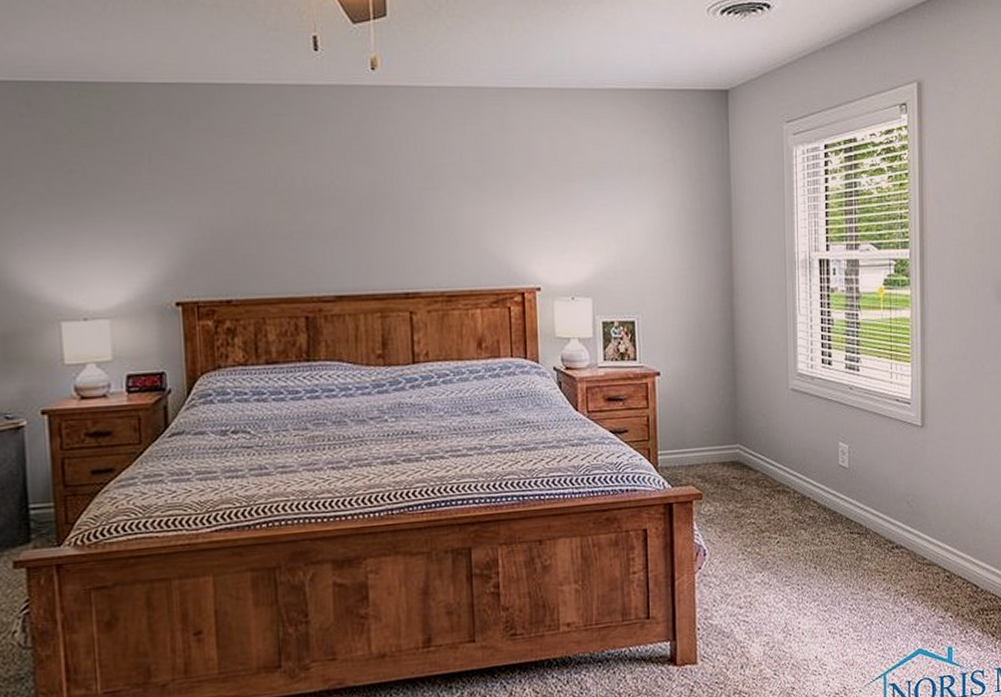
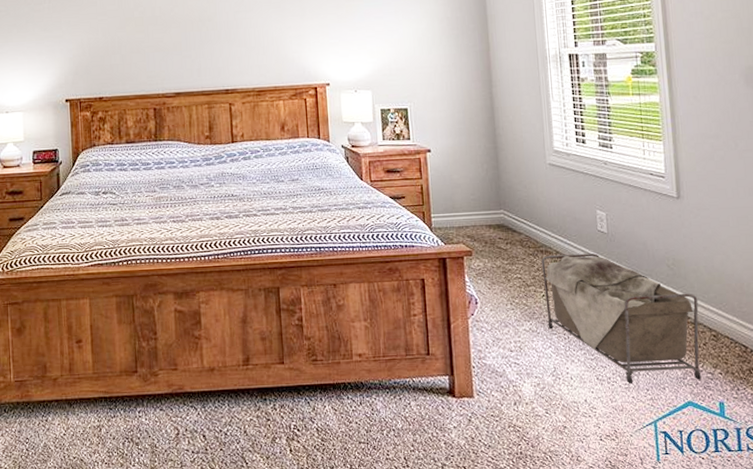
laundry basket: none [778,492,935,635] -> present [541,253,702,383]

